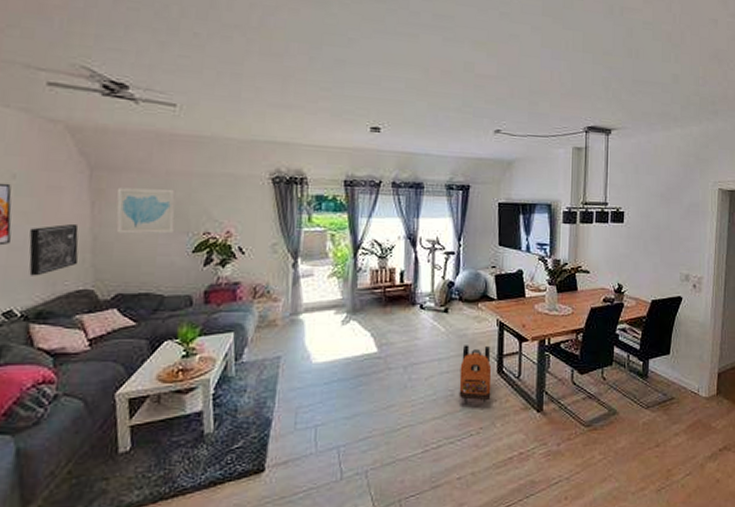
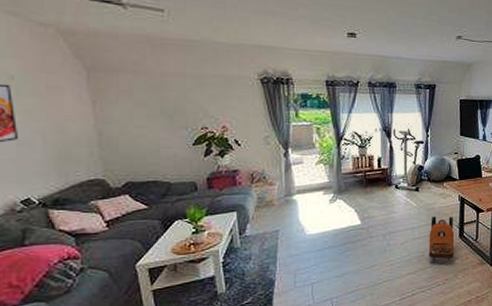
wall art: present [29,223,79,276] -> none [37,120,87,168]
wall art: present [116,187,176,235] -> none [115,87,175,130]

